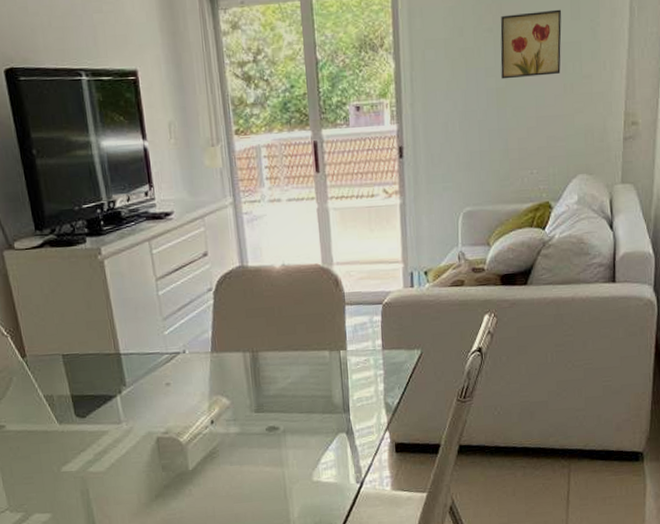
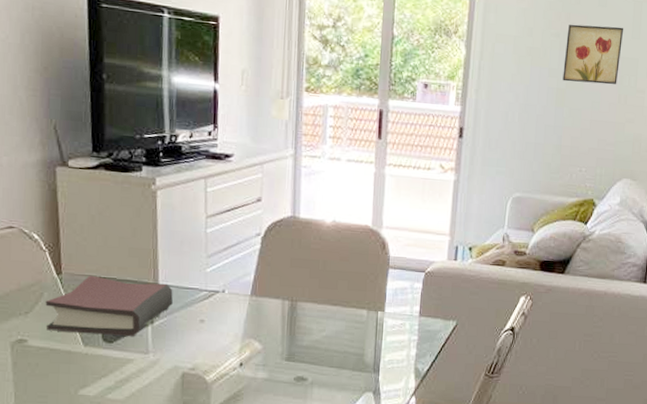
hardback book: none [15,352,137,414] -> present [45,275,173,336]

